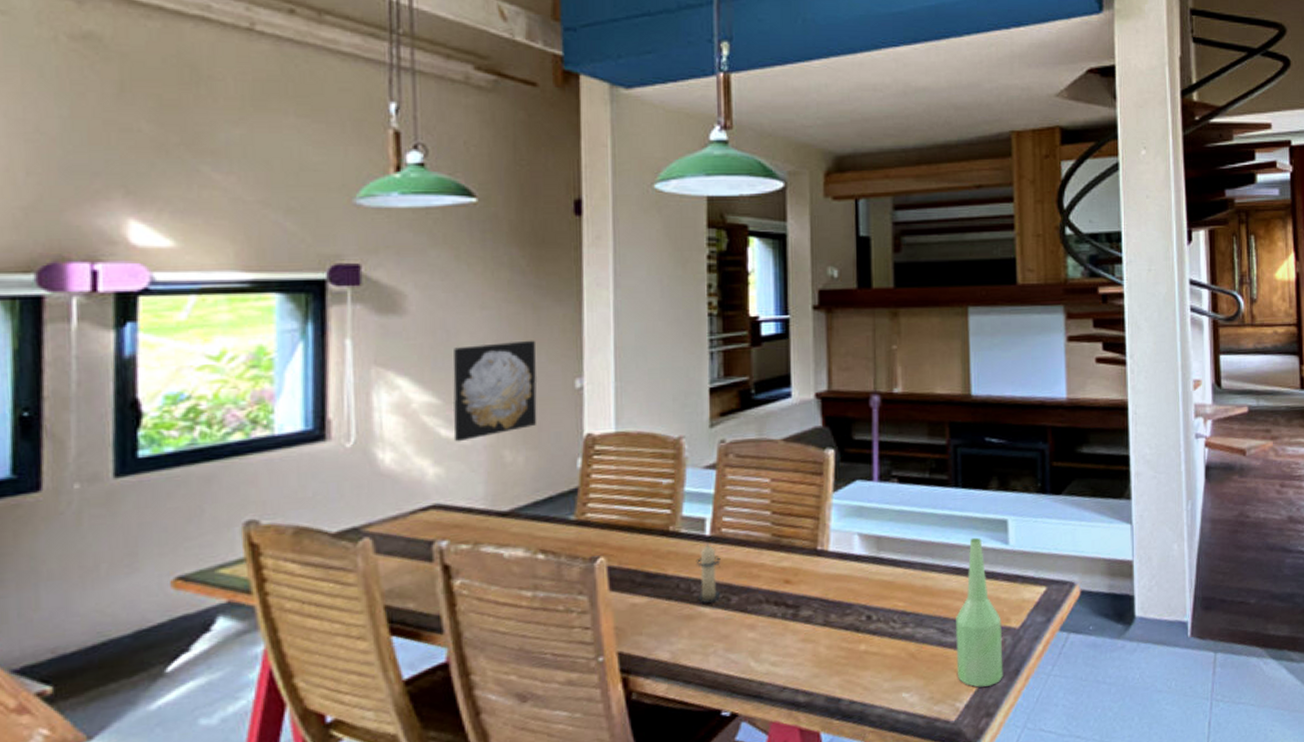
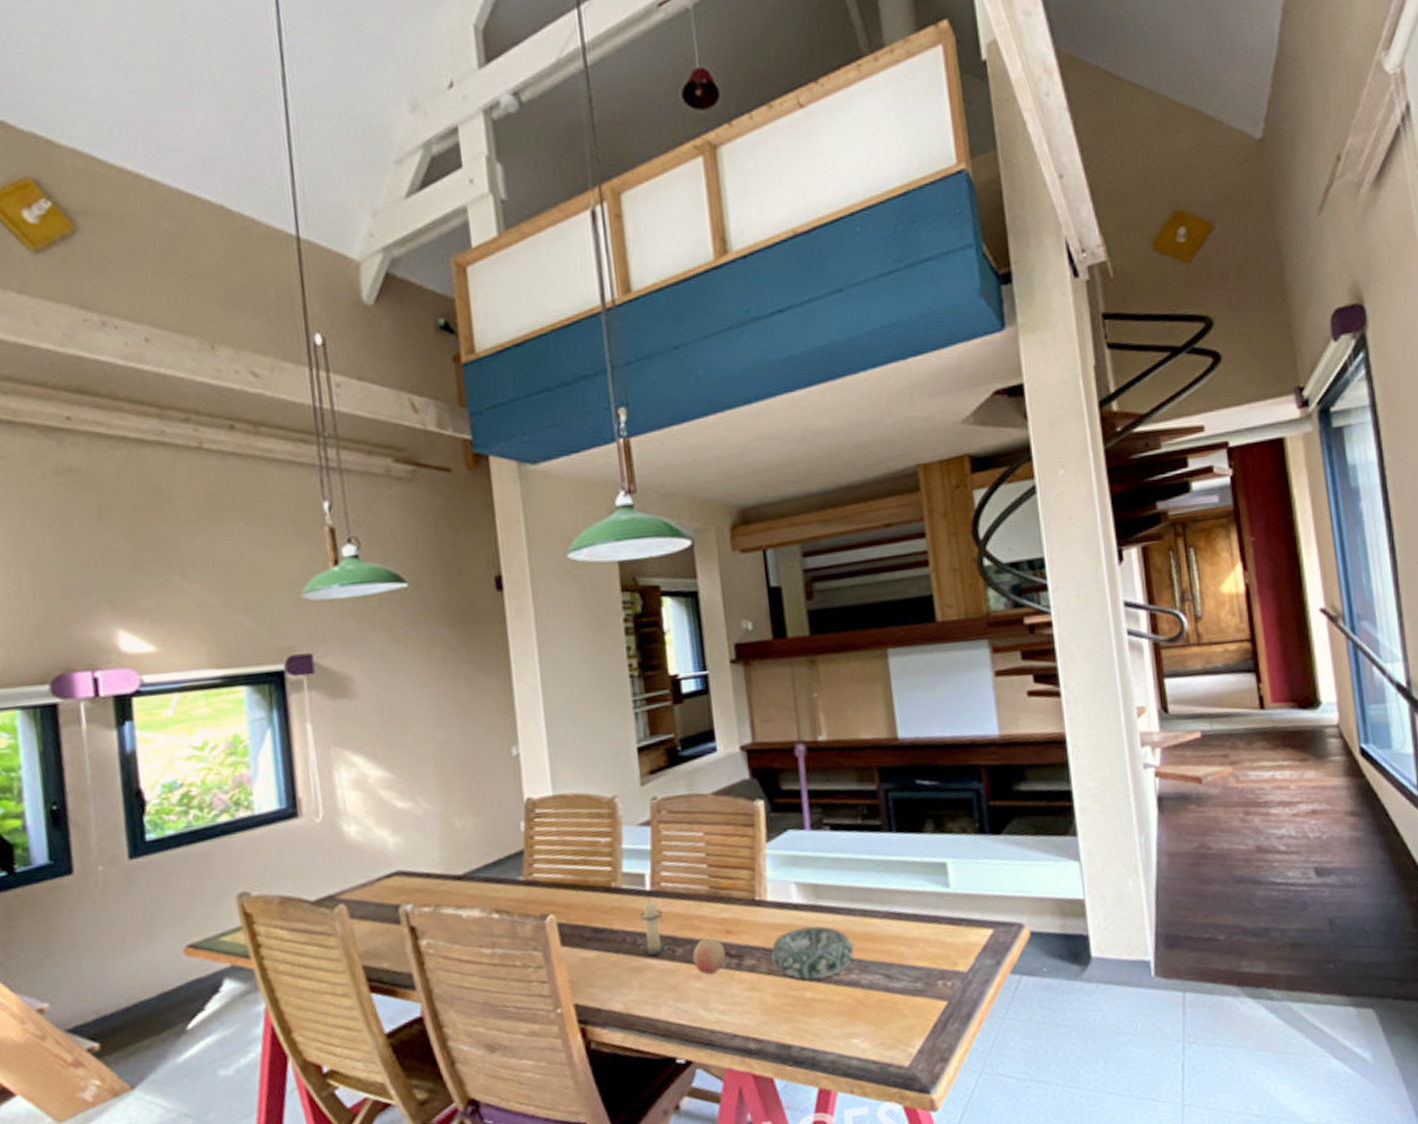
wall art: present [453,340,537,442] -> none [400,712,481,813]
fruit: none [747,587,783,624] -> present [692,938,726,975]
decorative bowl: none [828,578,912,632] -> present [771,926,854,980]
bottle: present [955,537,1003,688] -> none [901,881,955,1033]

